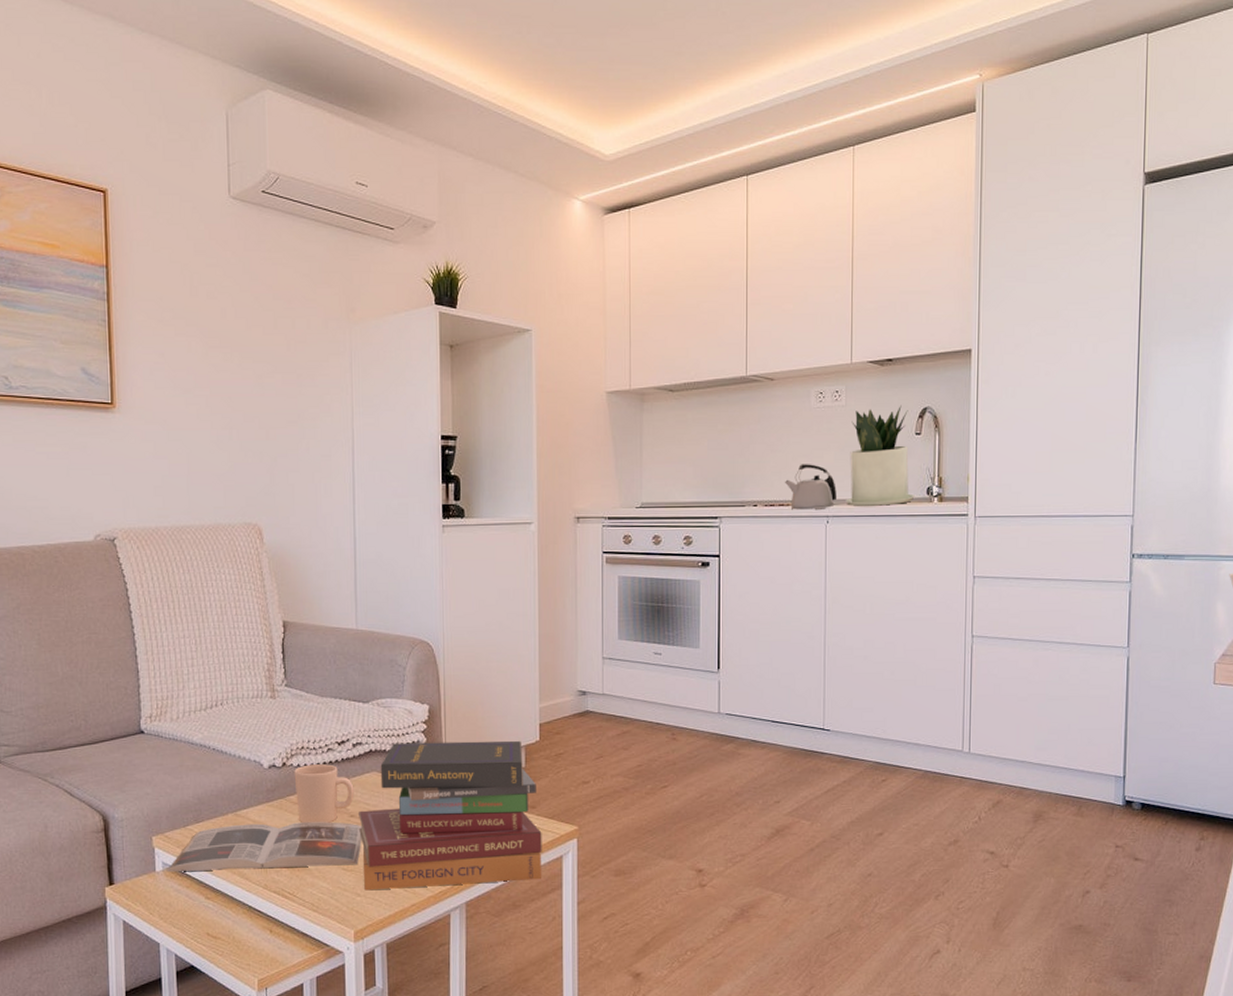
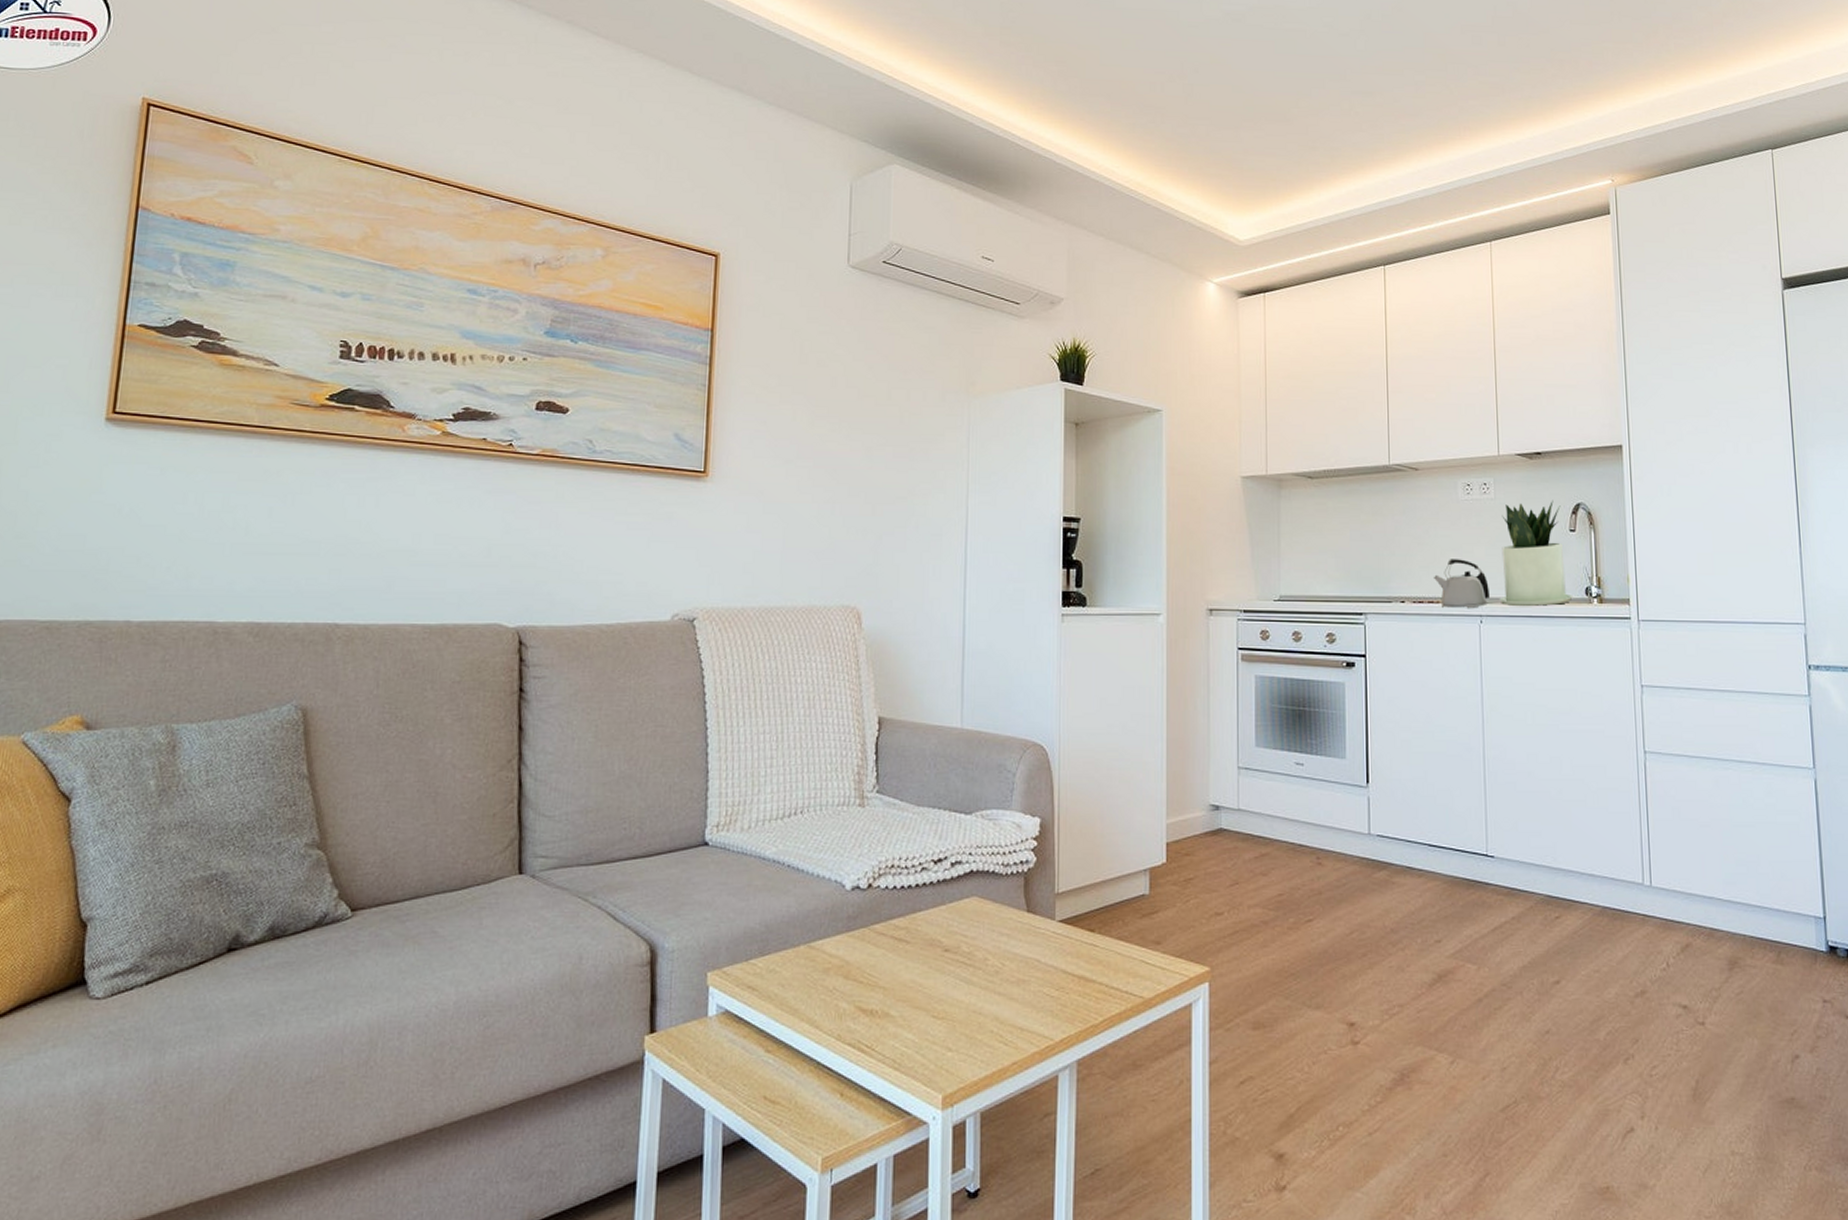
magazine: present [166,822,362,873] -> none [721,957,957,1018]
mug: present [294,764,354,824] -> none [880,886,950,959]
books: present [357,740,542,891] -> none [953,862,1168,1044]

